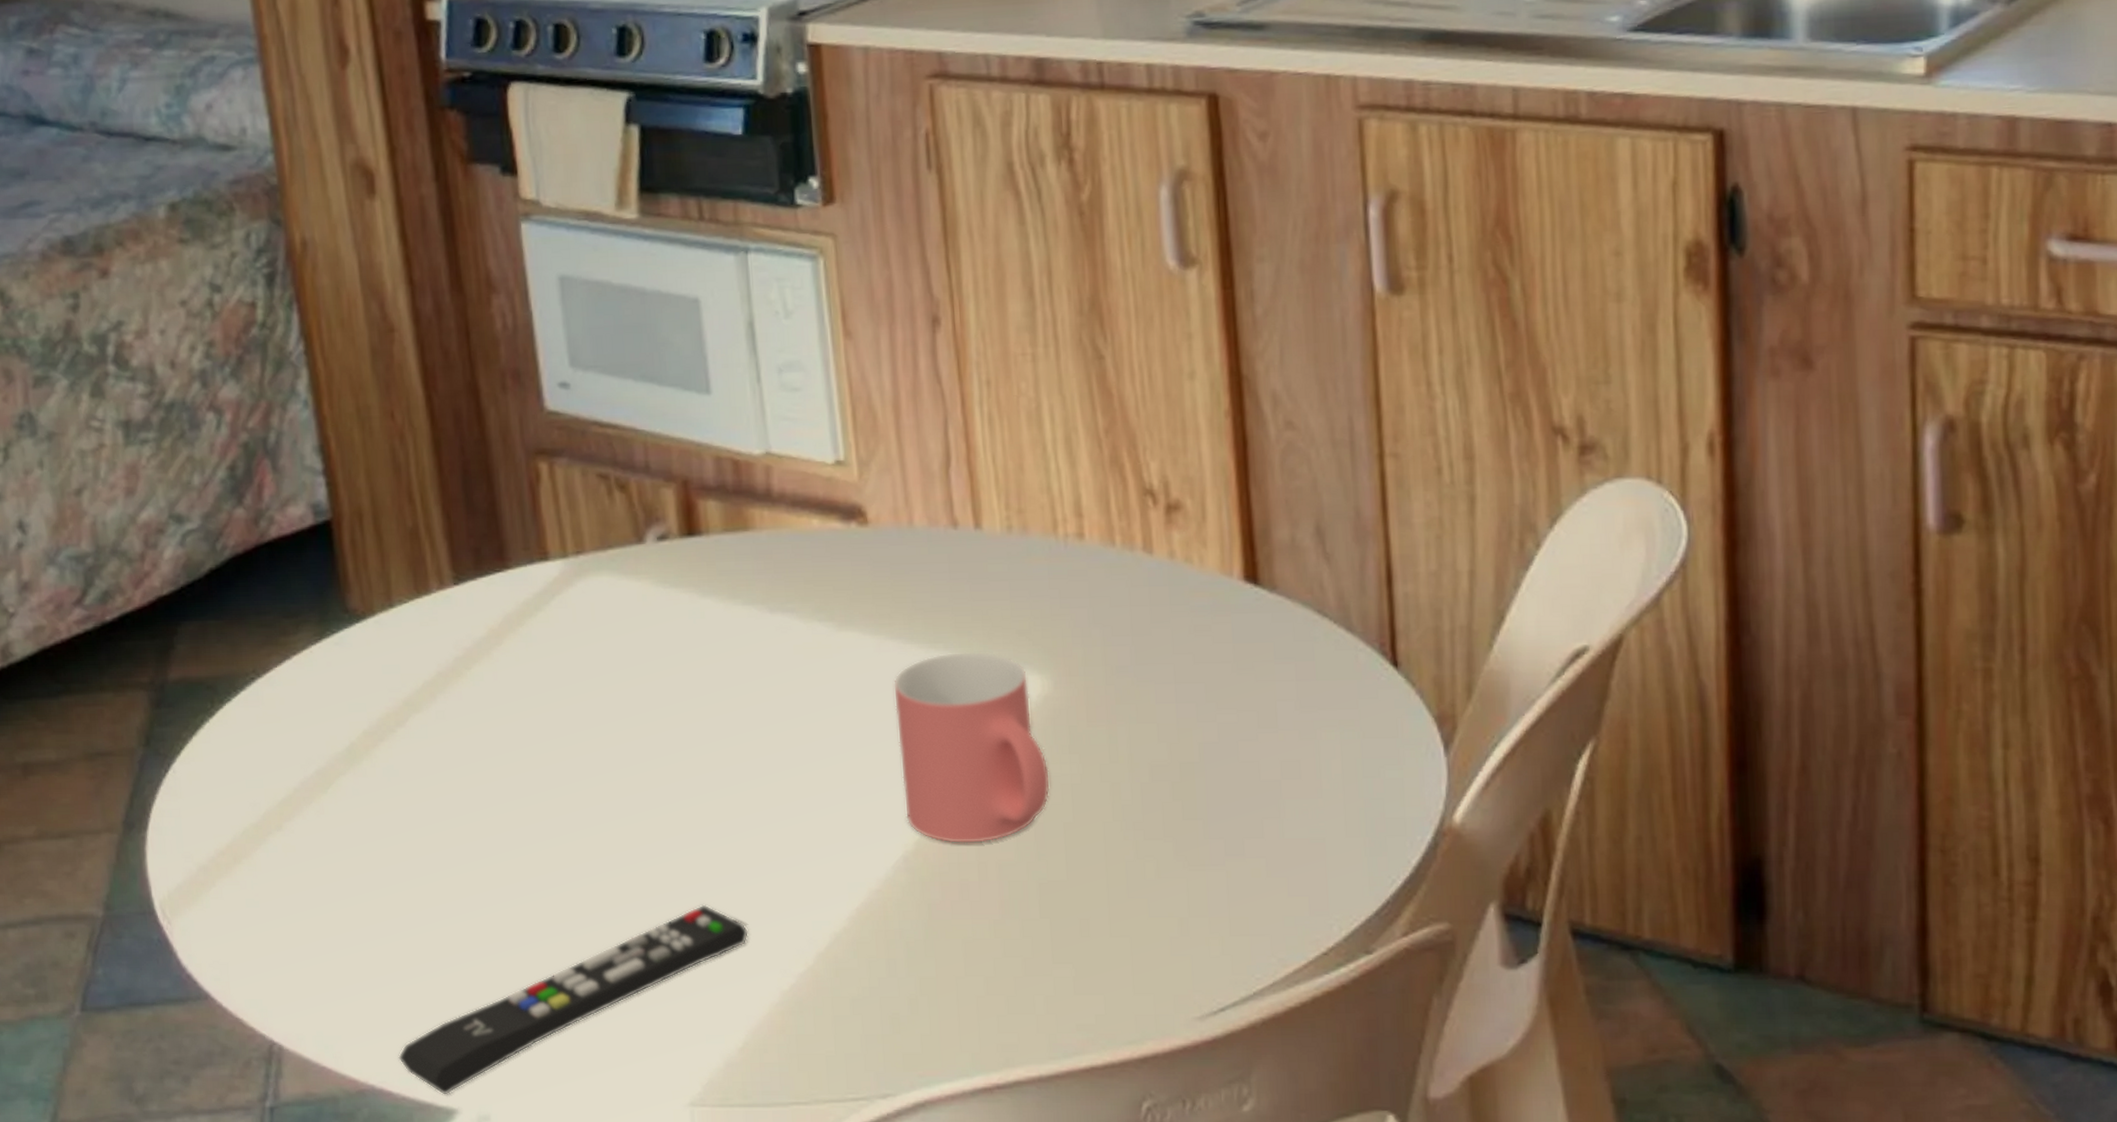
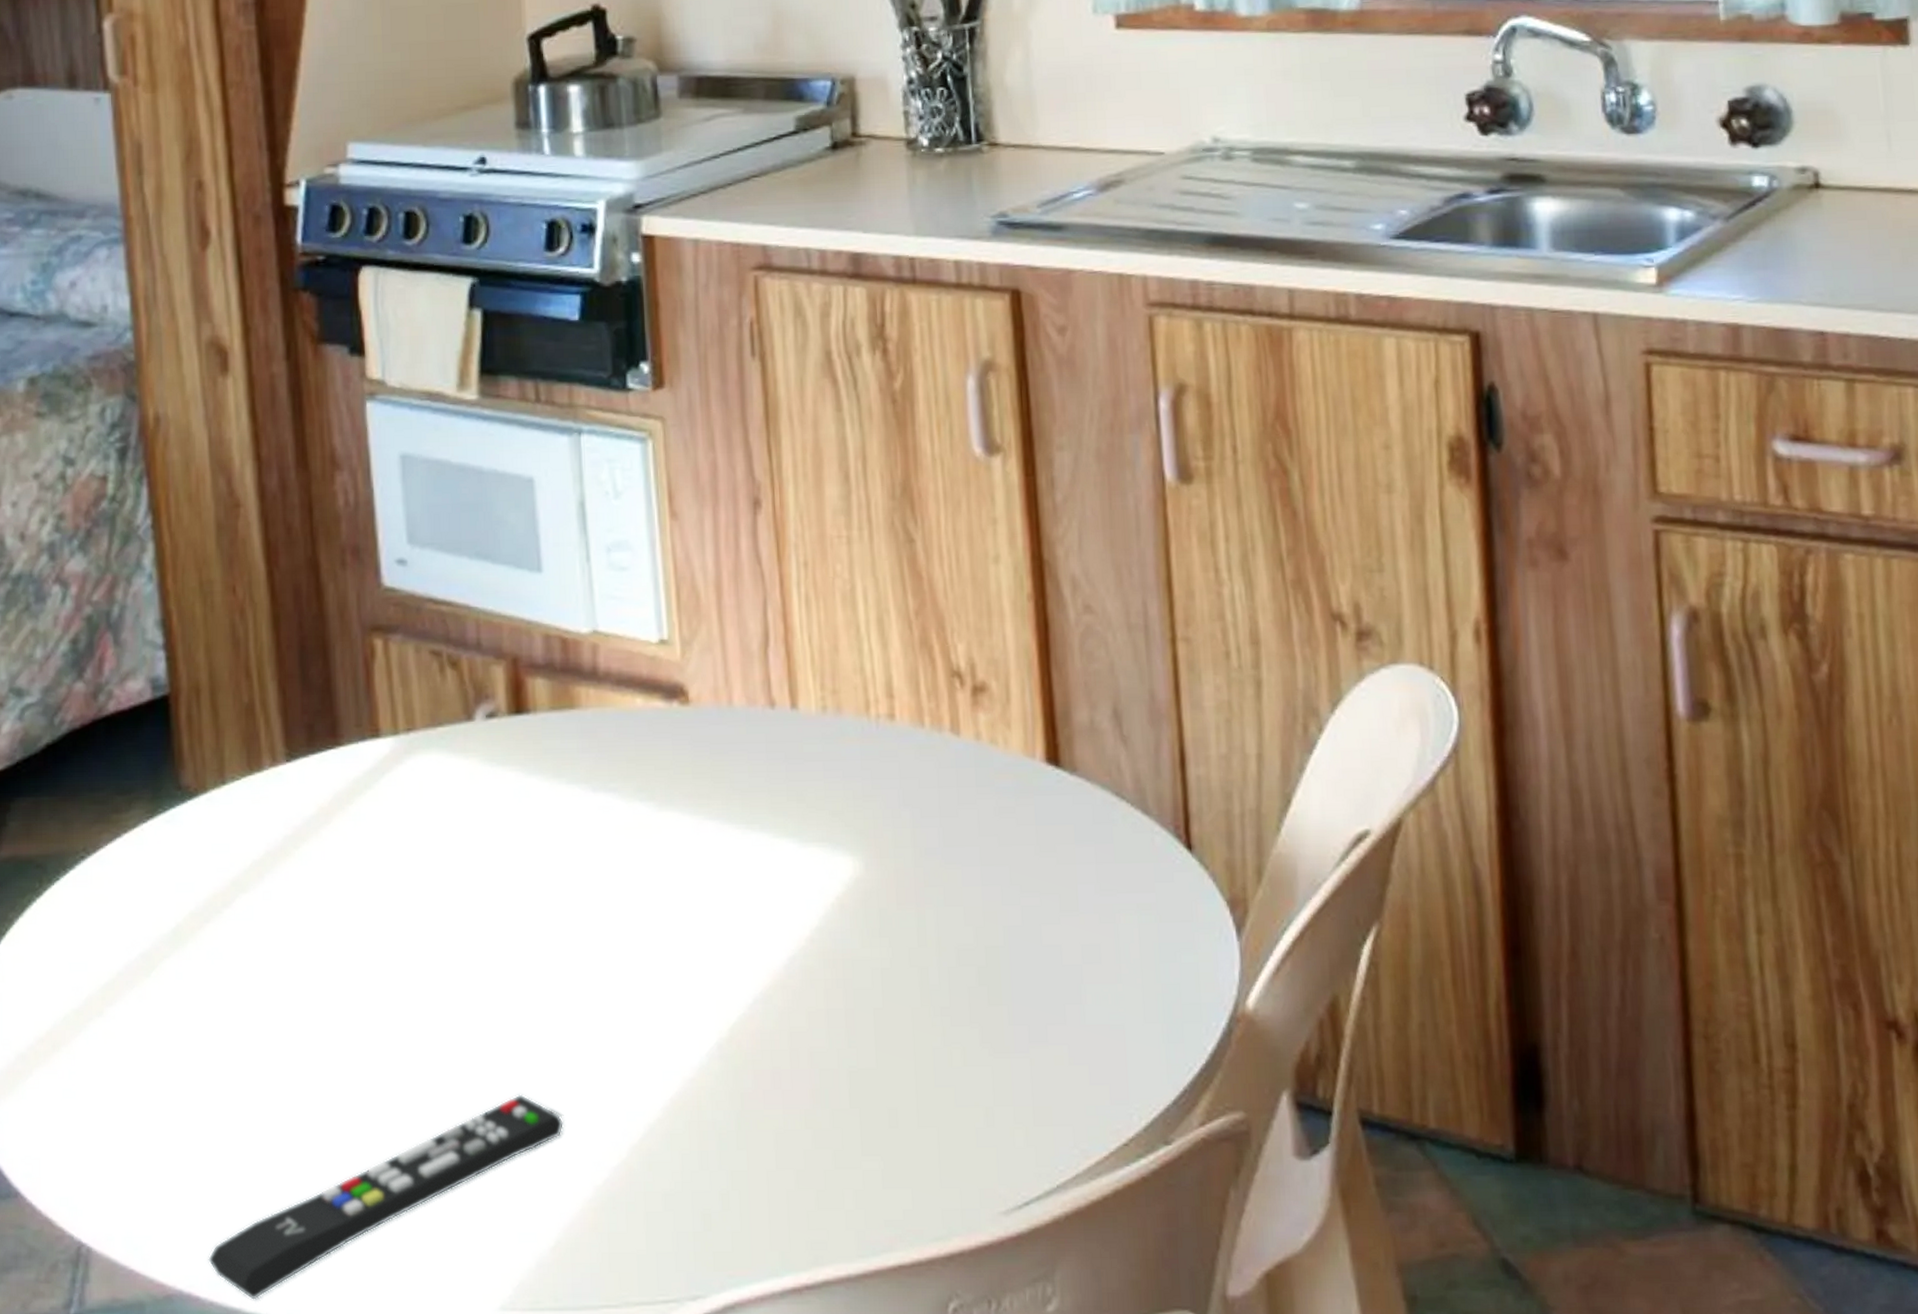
mug: present [893,651,1051,844] -> none [710,832,861,1031]

